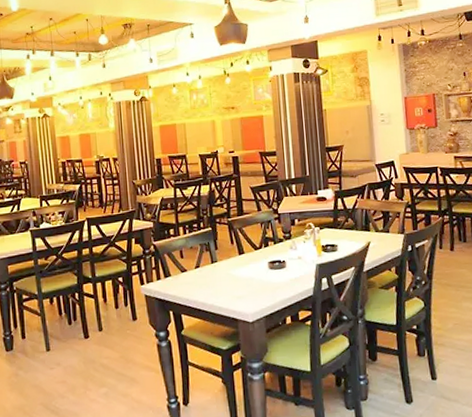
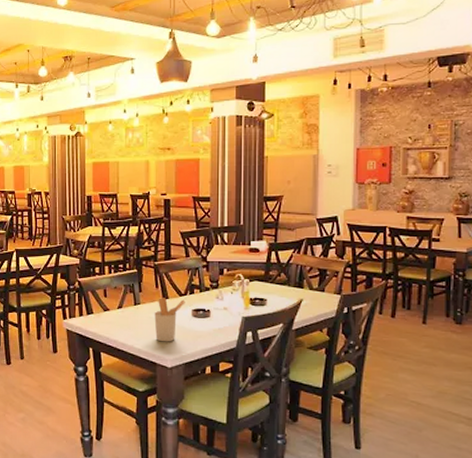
utensil holder: none [232,253,261,298] -> present [154,298,185,342]

